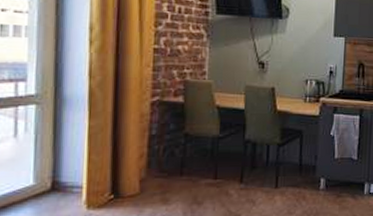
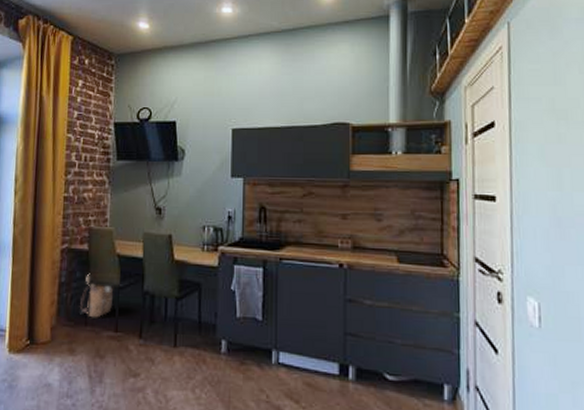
backpack: none [173,125,213,168] -> present [79,273,114,318]

